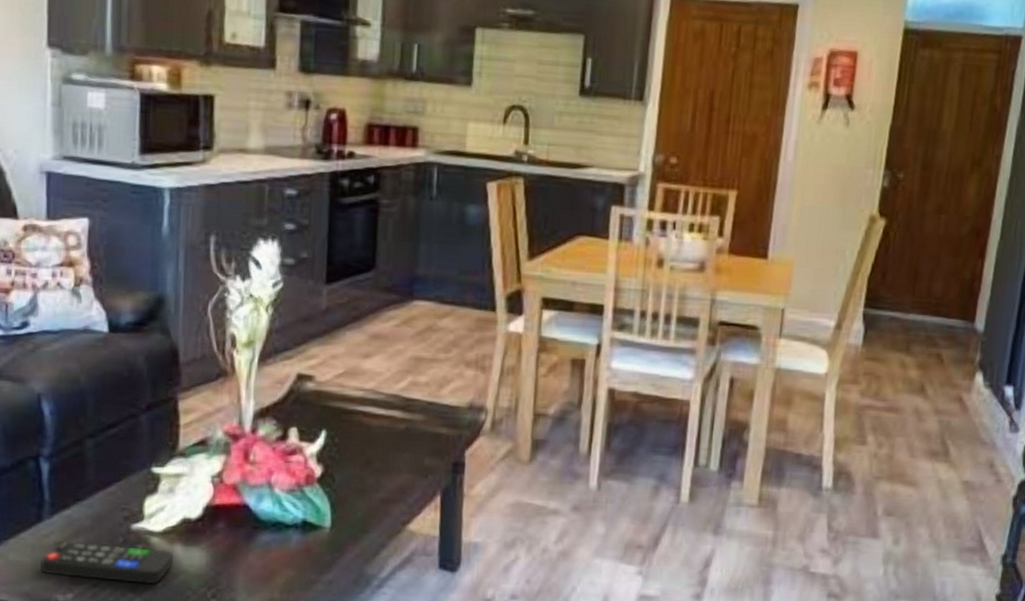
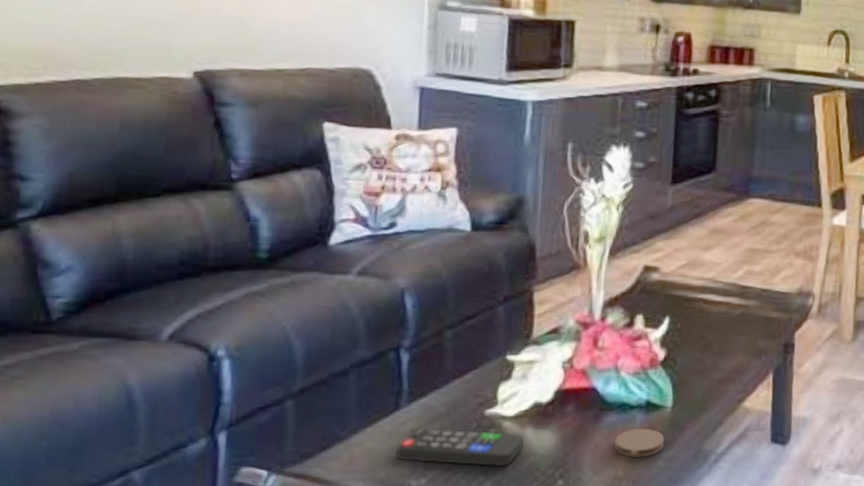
coaster: none [269,548,323,580] -> present [614,428,665,457]

